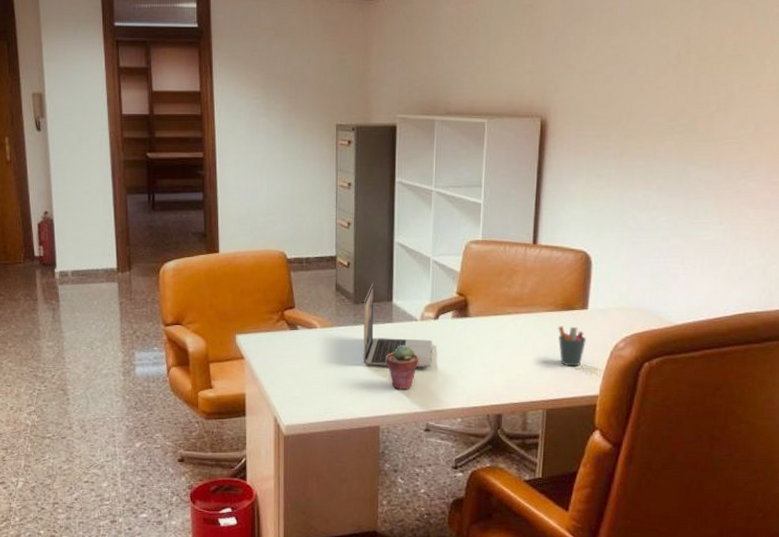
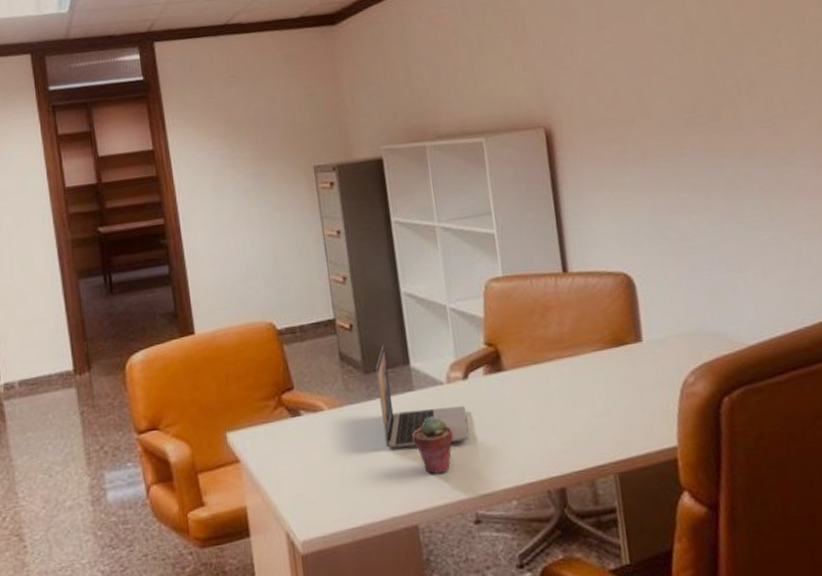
pen holder: present [558,326,586,367] -> none [612,364,650,415]

